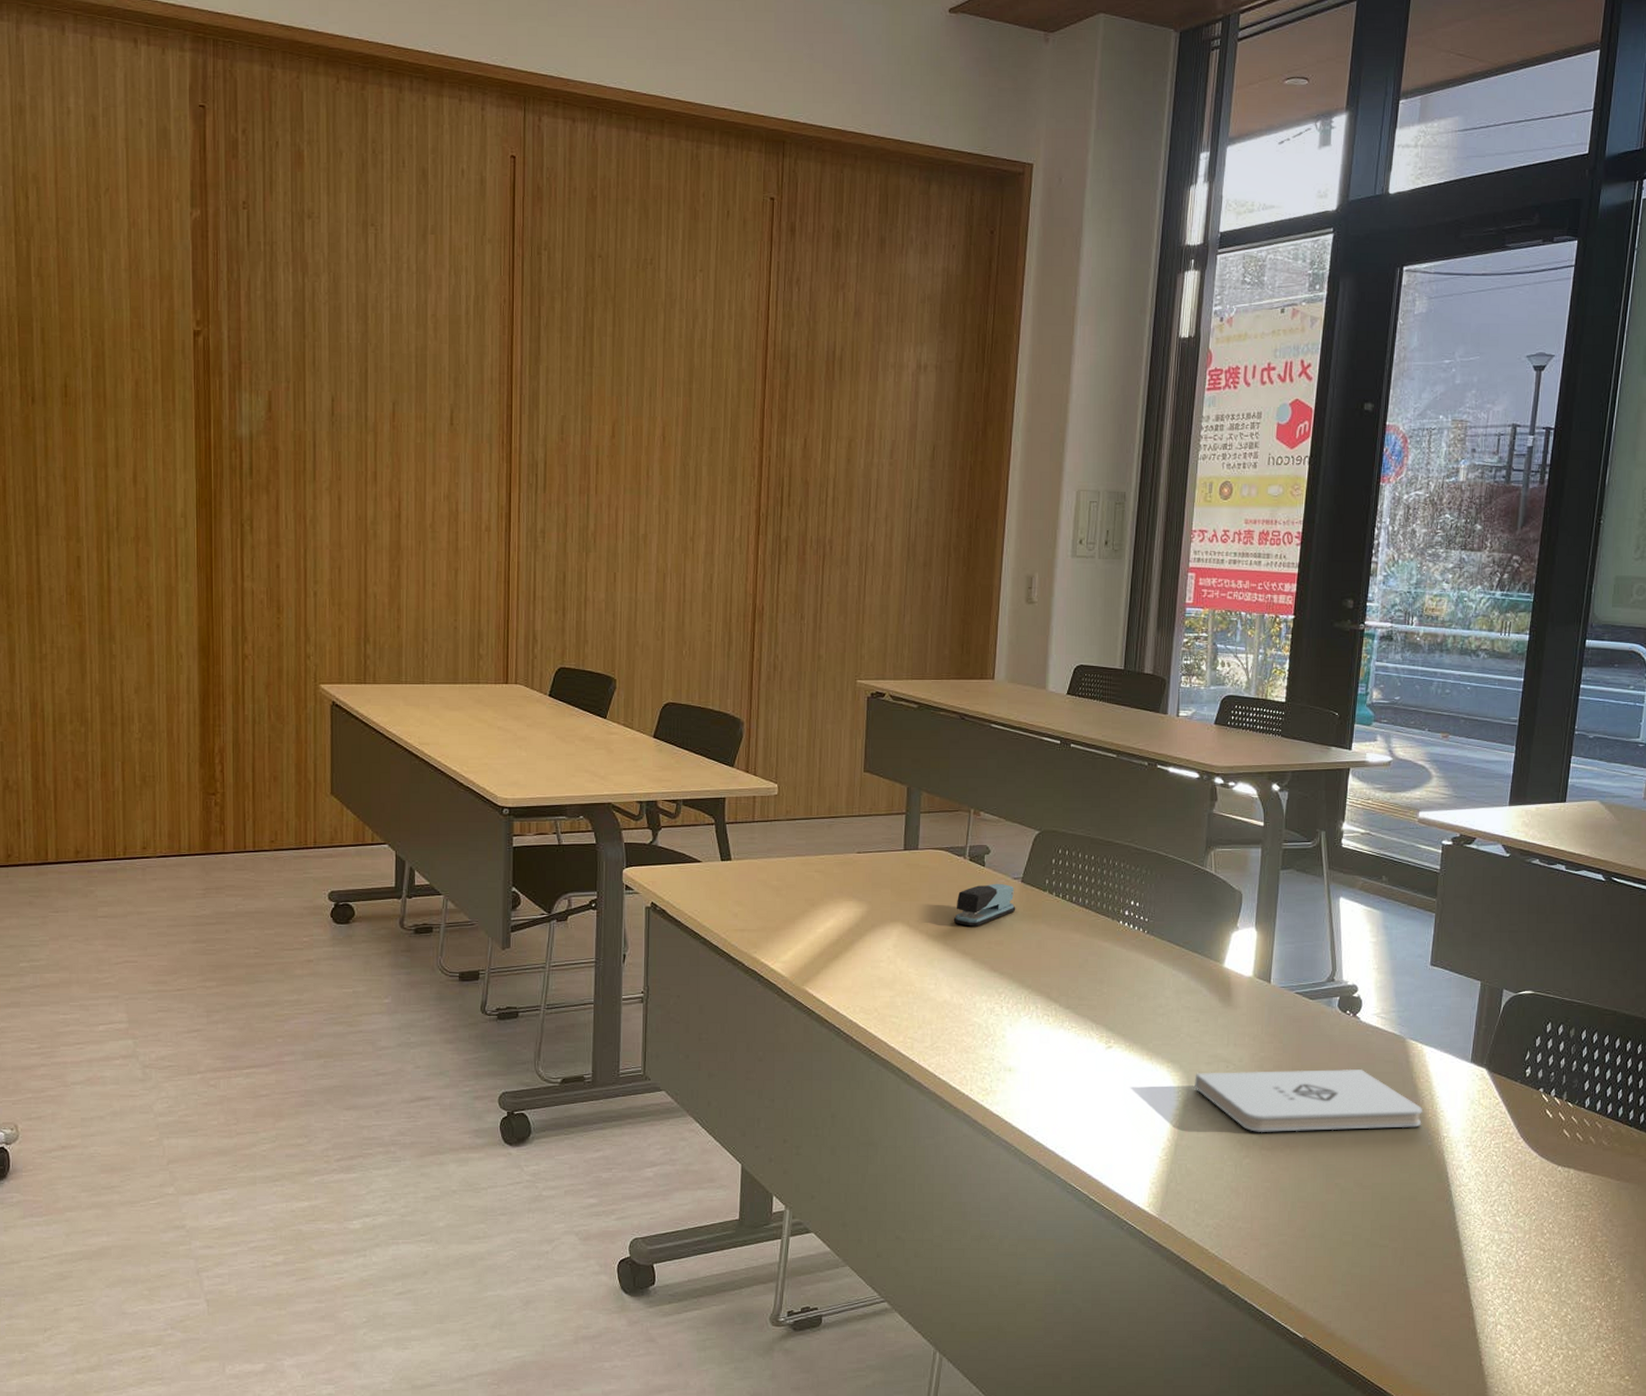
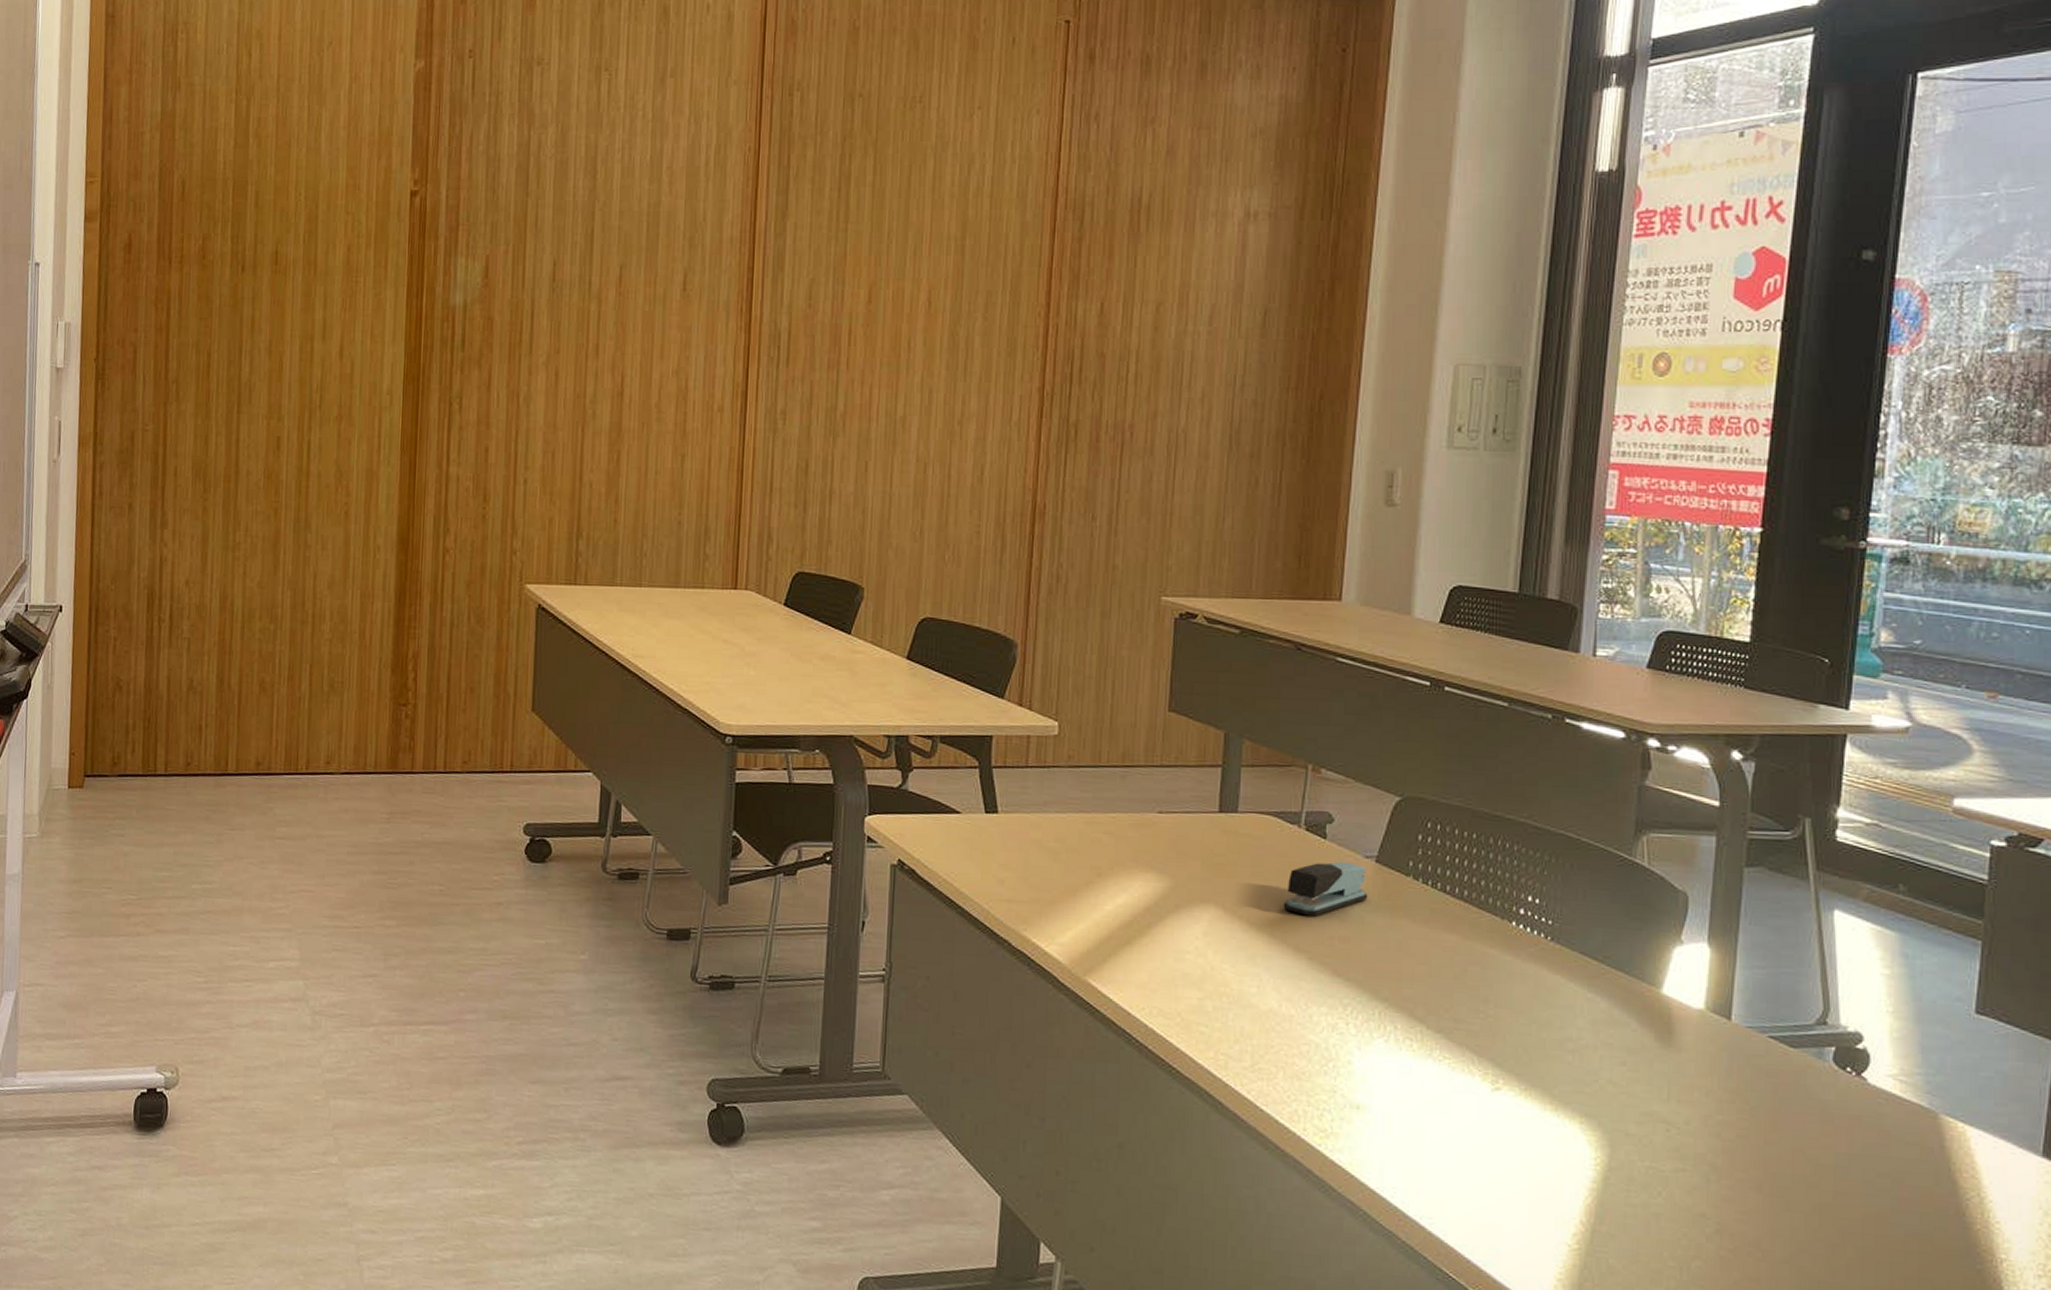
notepad: present [1194,1068,1422,1132] -> none [1619,1134,1966,1242]

